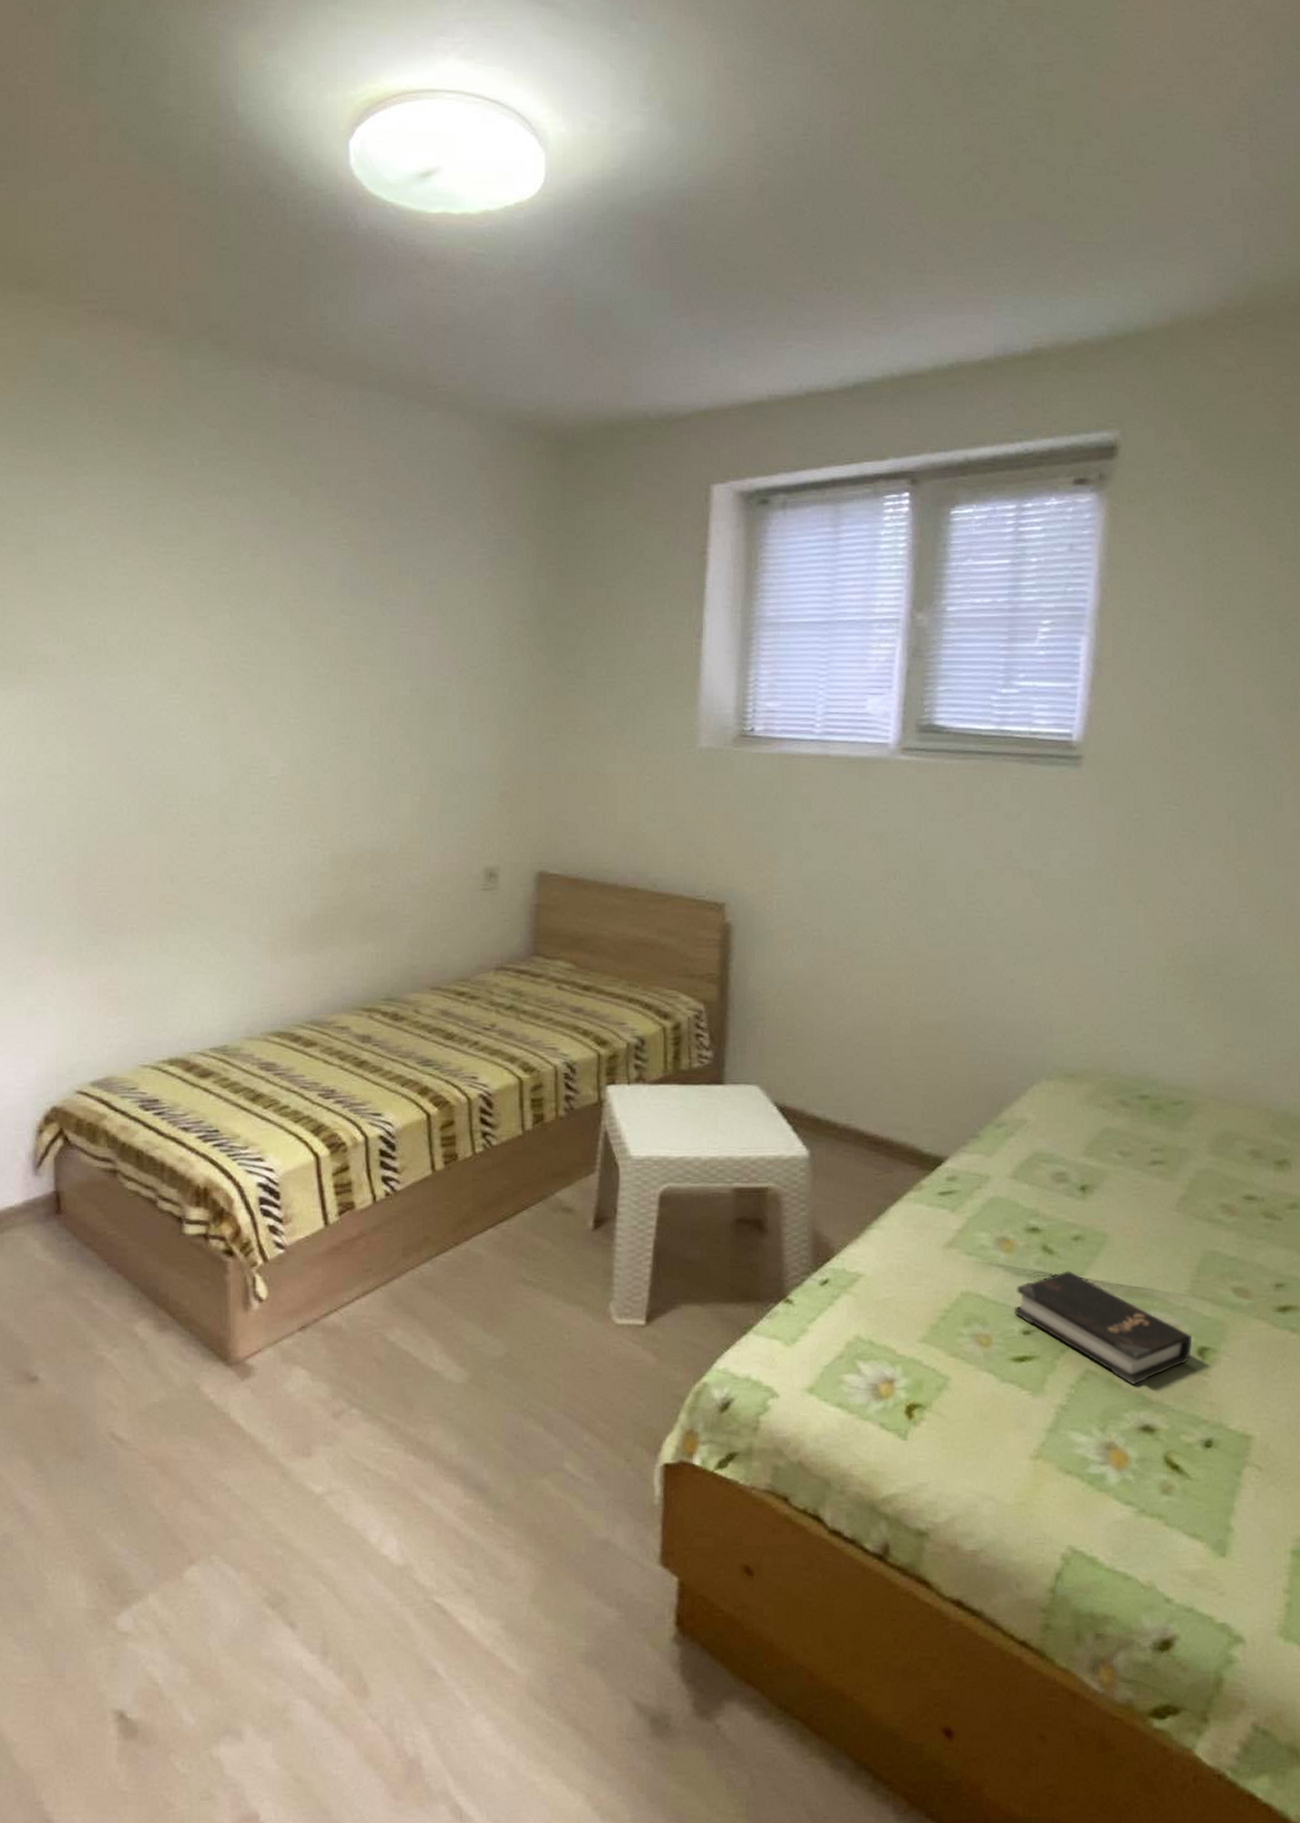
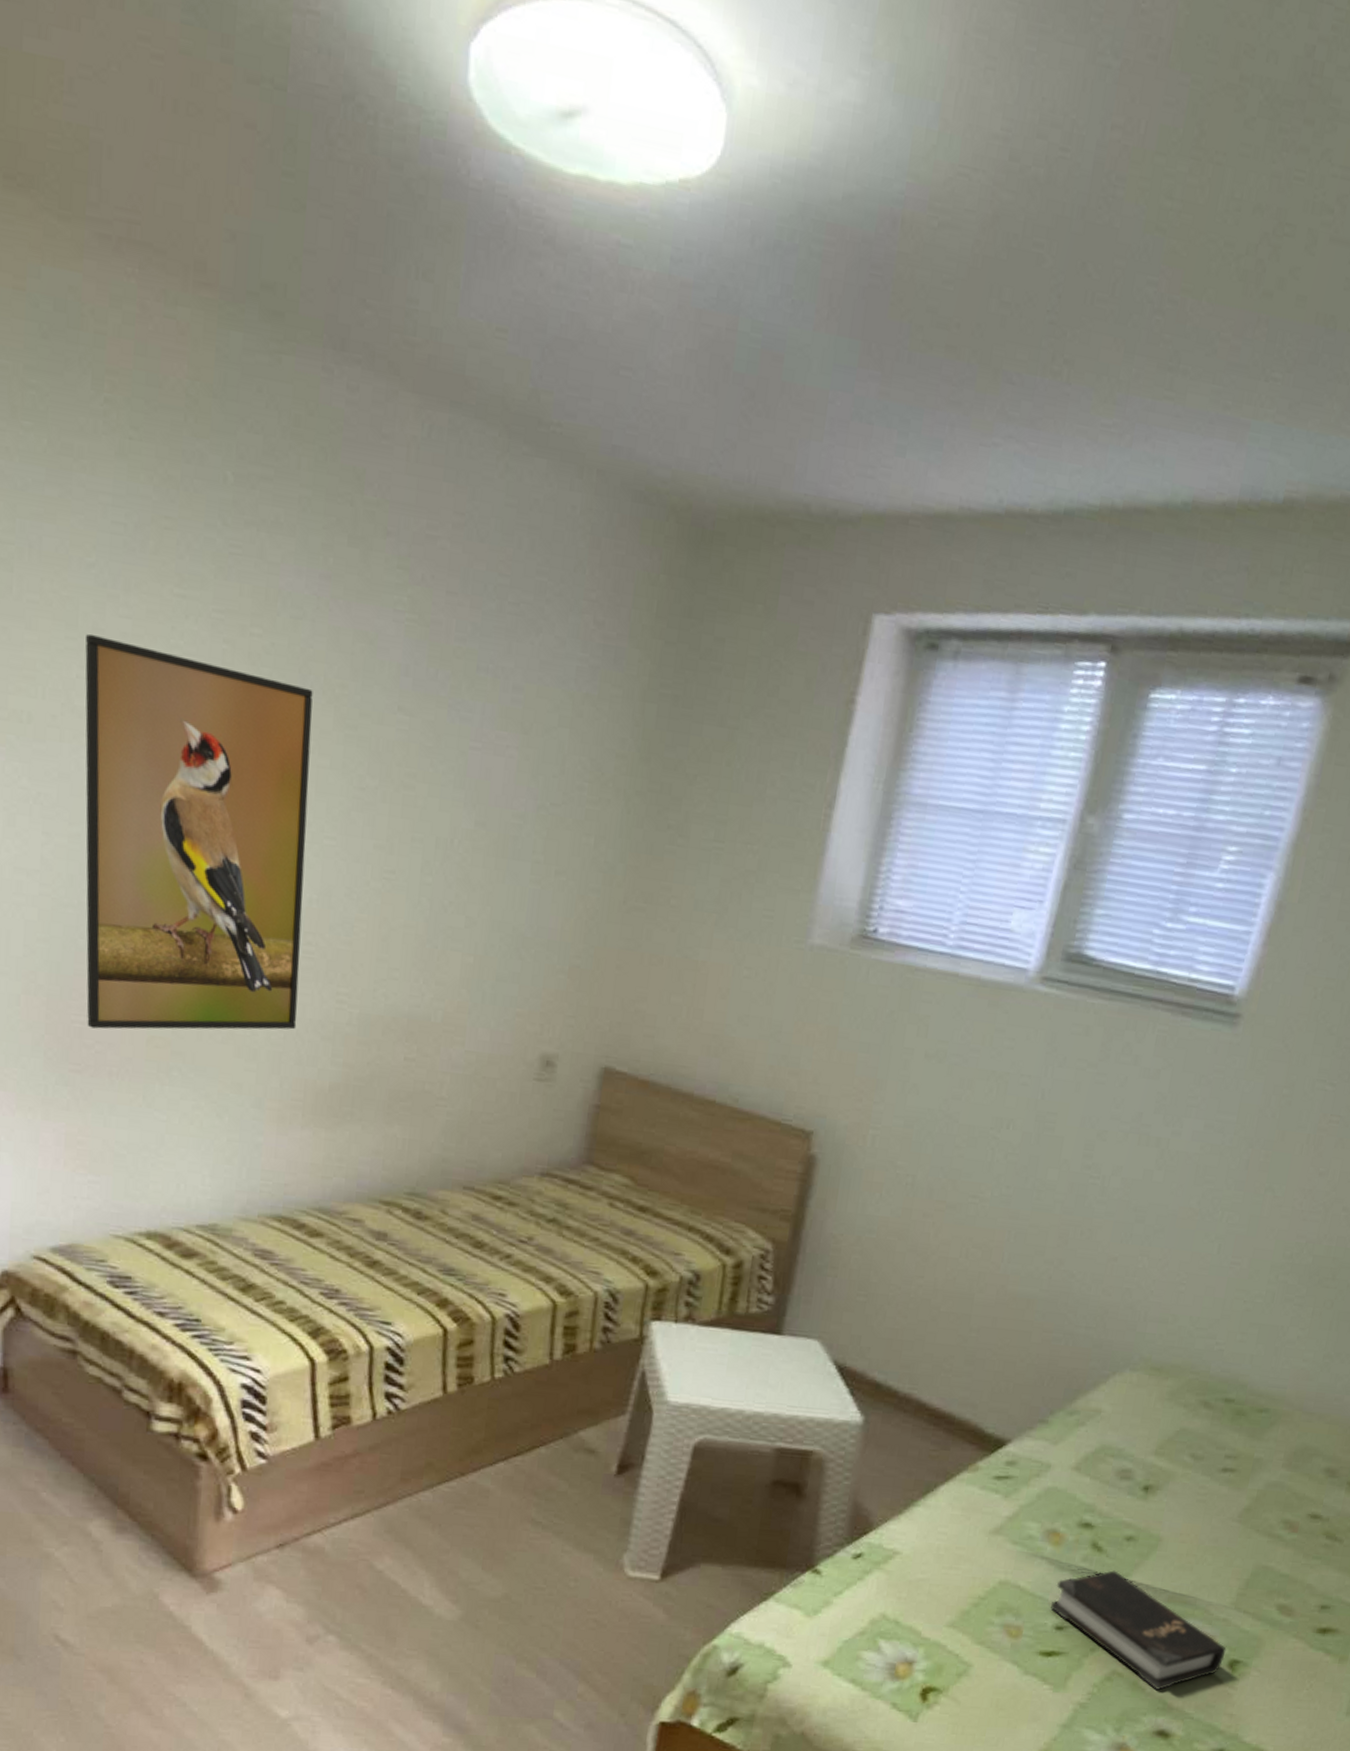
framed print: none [94,590,280,895] -> present [85,633,313,1030]

